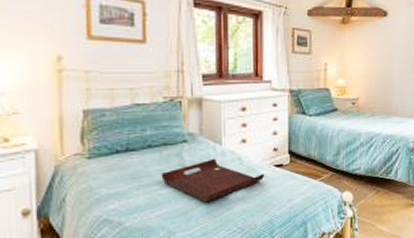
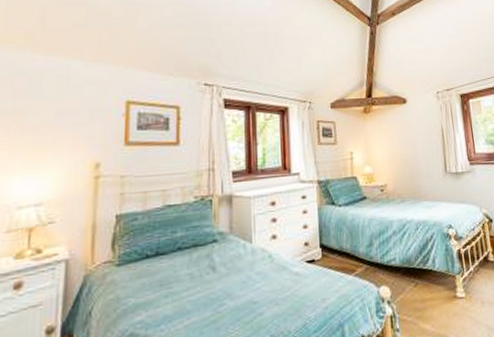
serving tray: present [161,158,265,203] -> none [190,257,297,308]

